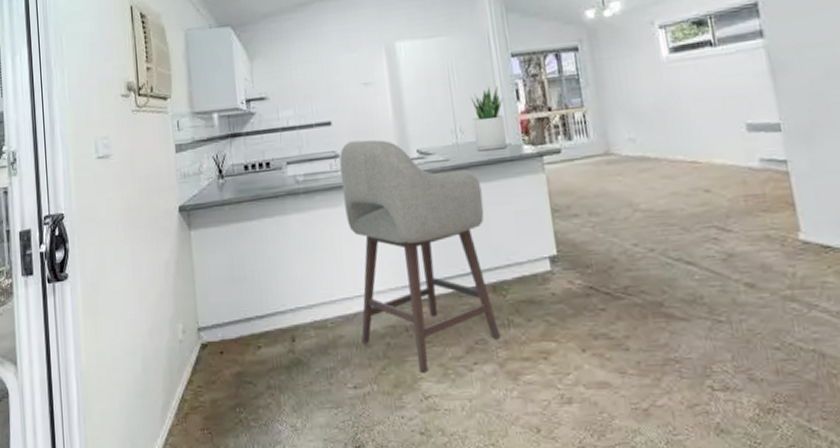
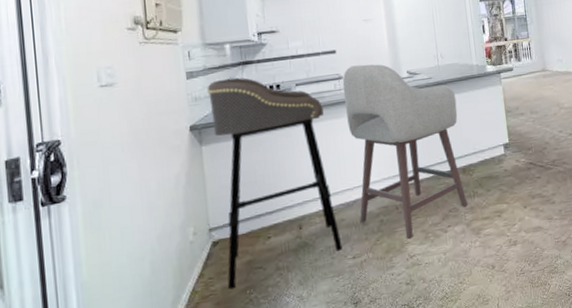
bar stool: none [195,152,342,404] -> present [207,77,343,290]
planter: present [470,85,507,152] -> none [449,22,475,71]

